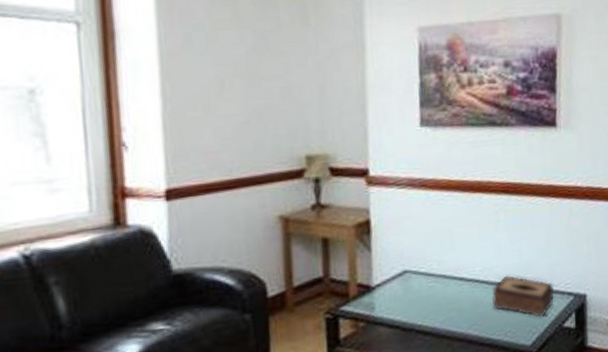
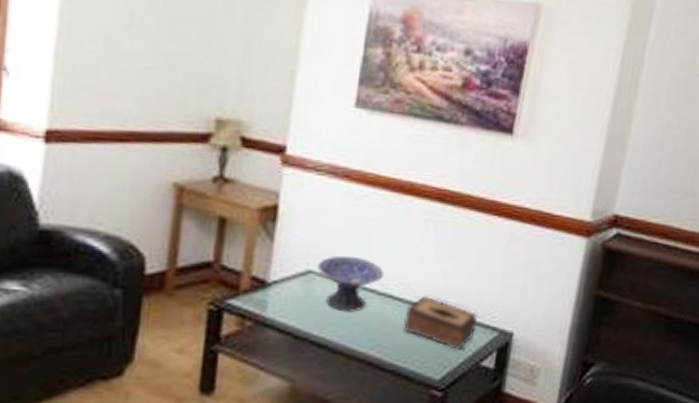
decorative bowl: none [411,252,469,301] -> present [317,255,385,312]

